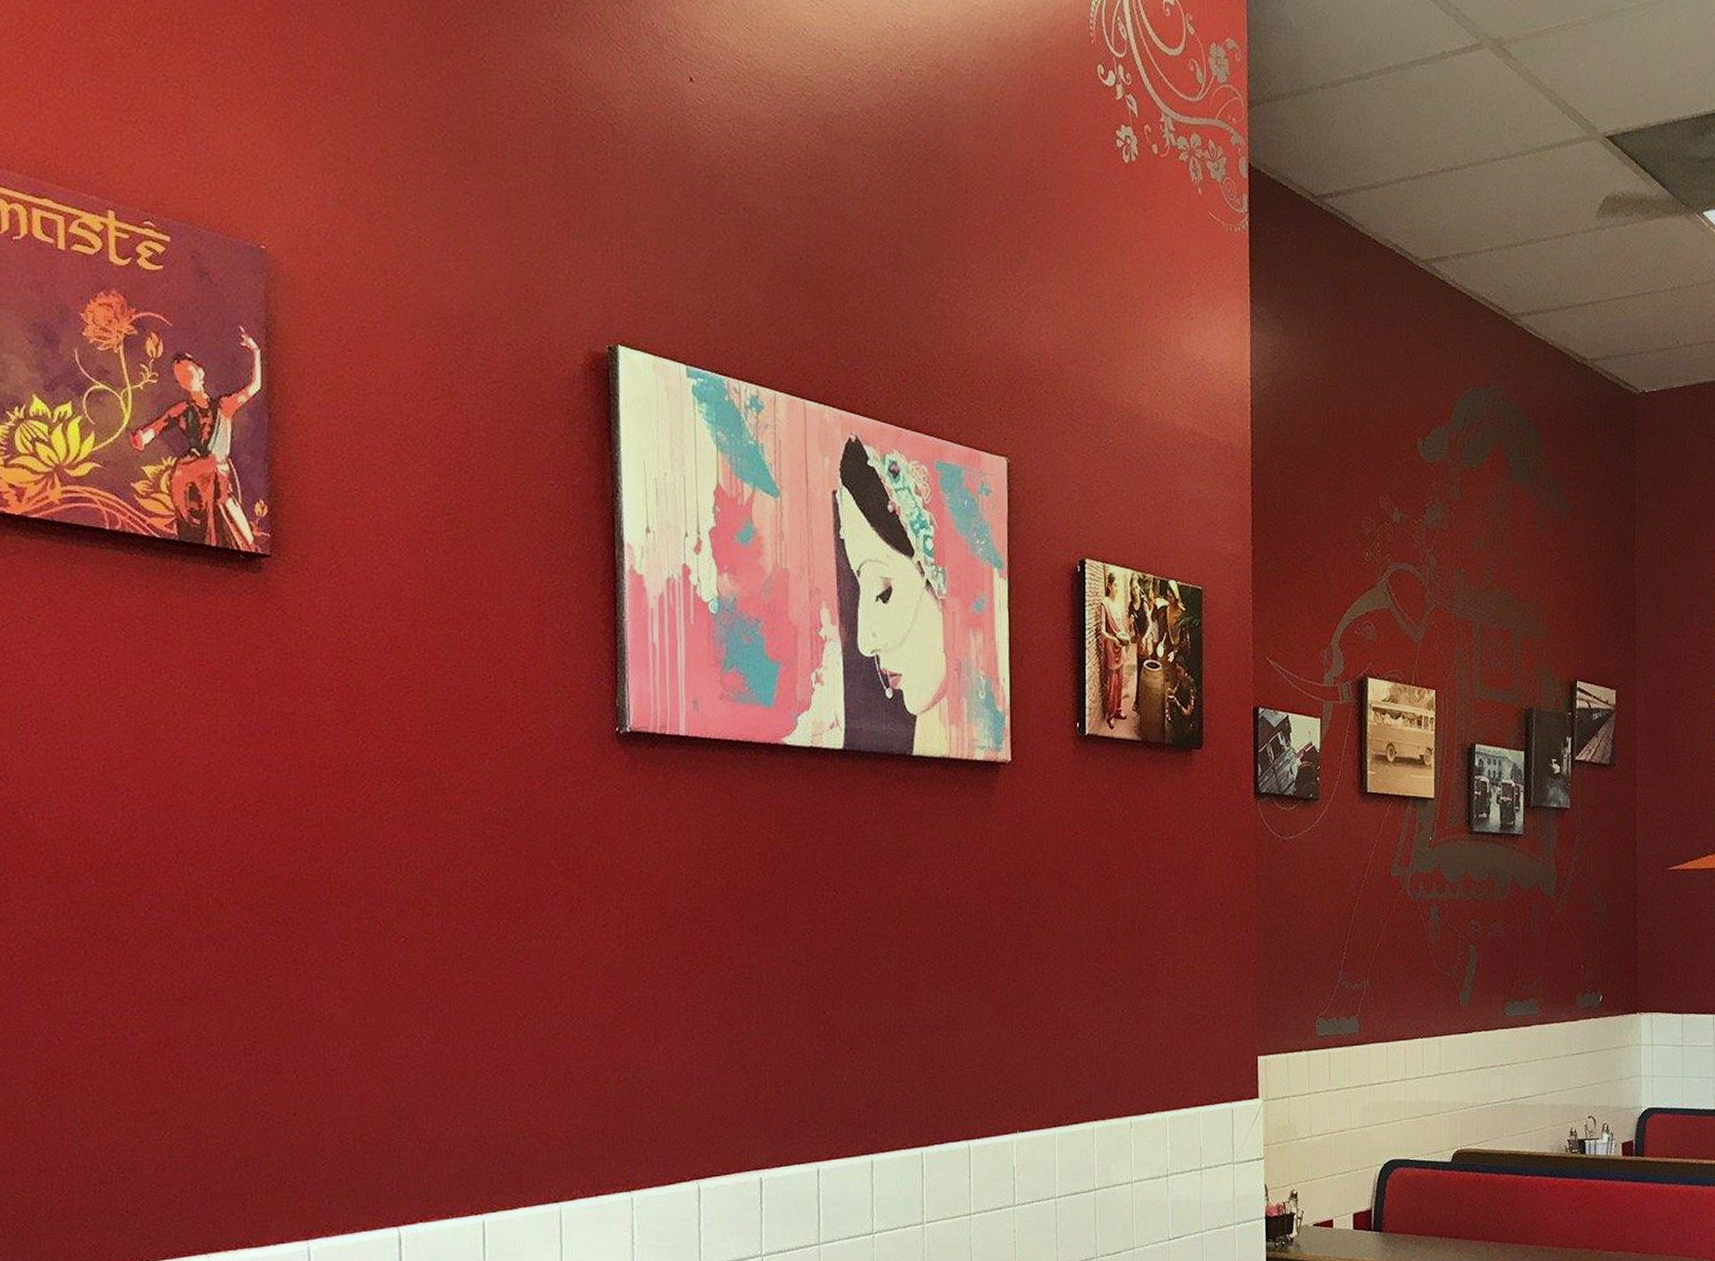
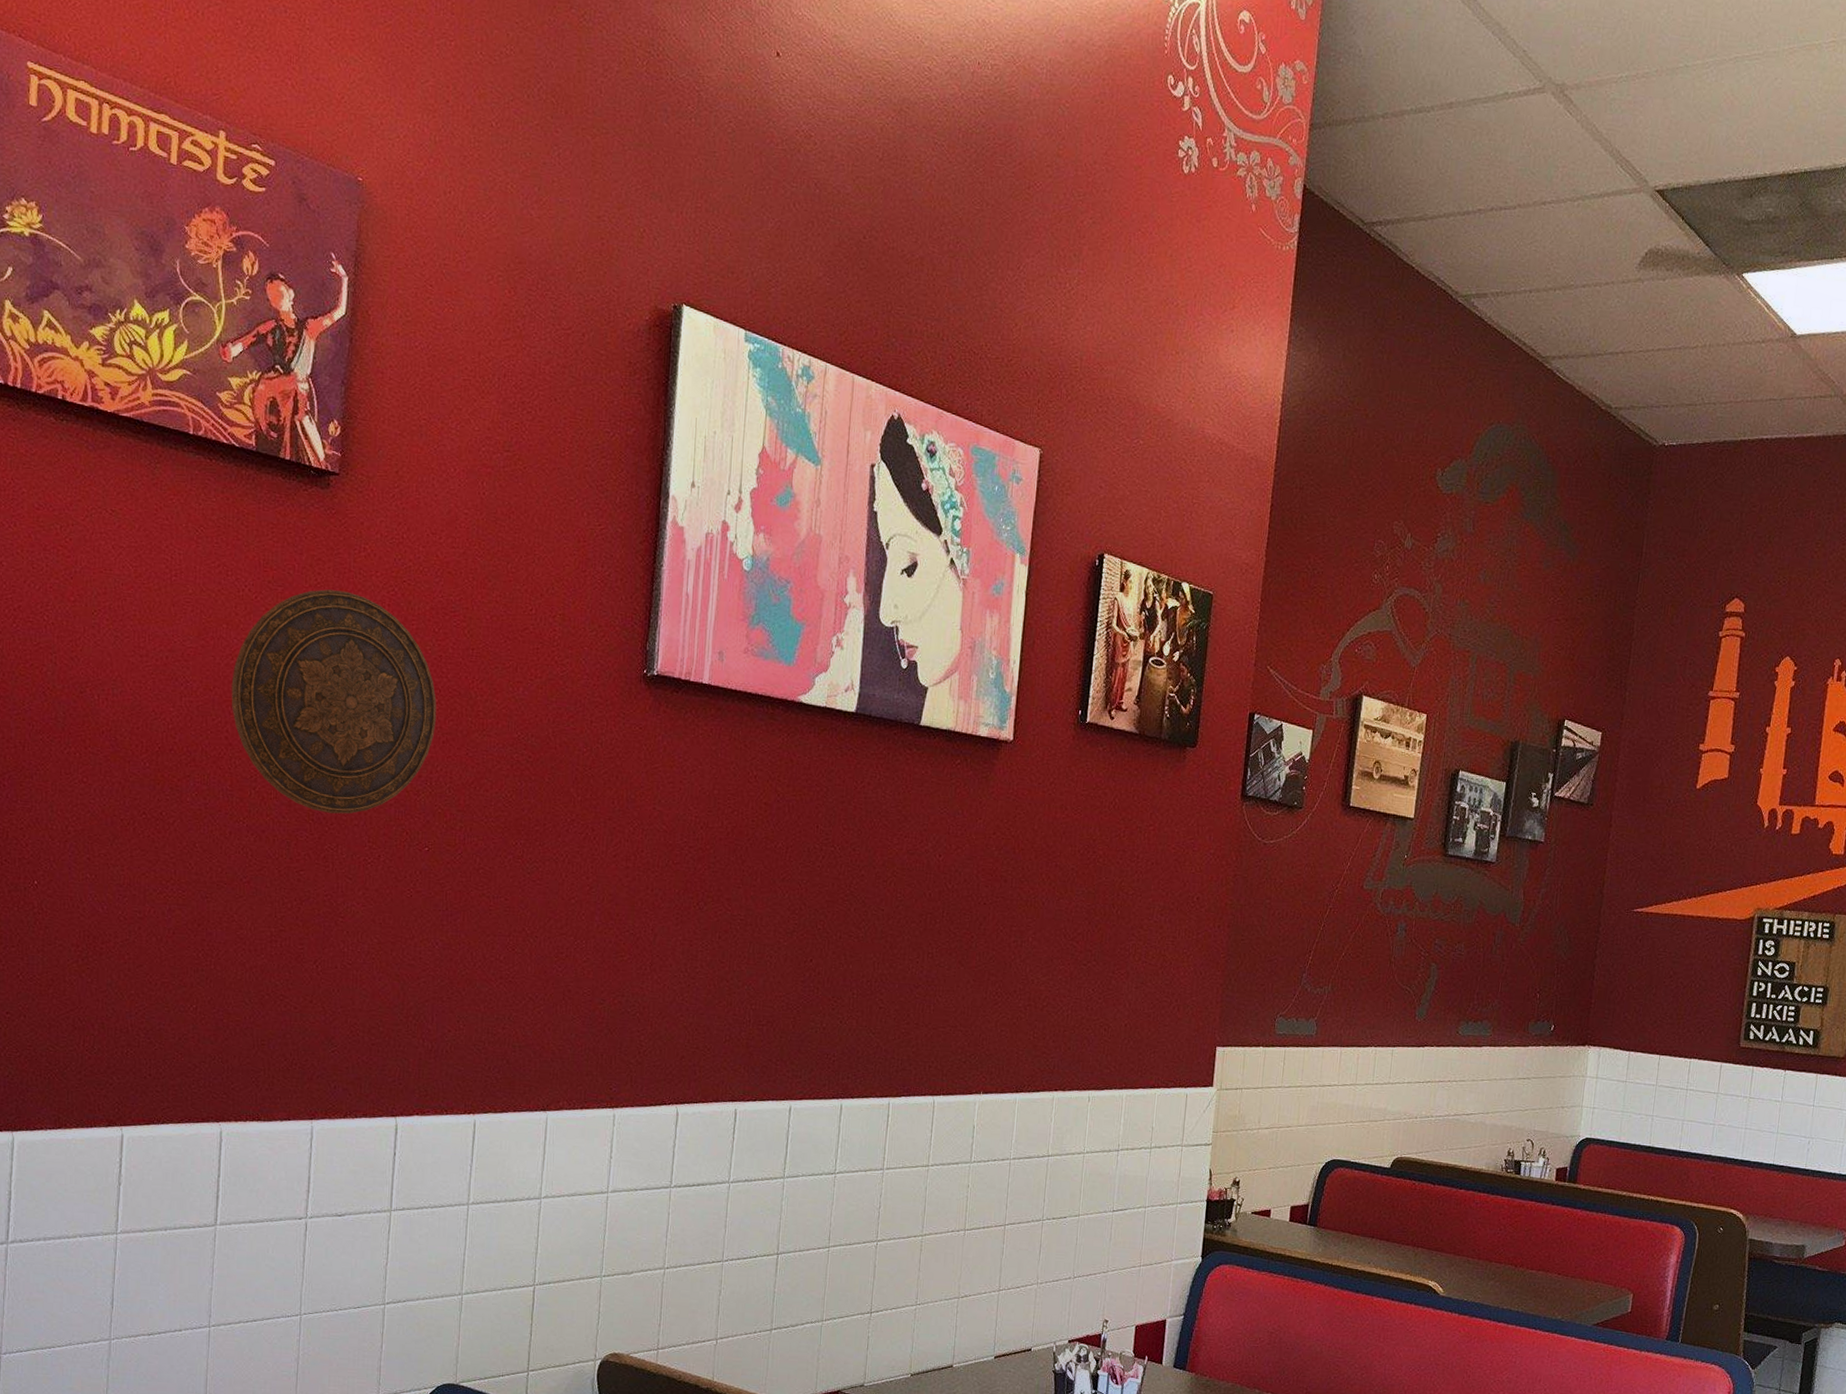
decorative plate: none [176,677,400,913] -> present [231,589,437,815]

